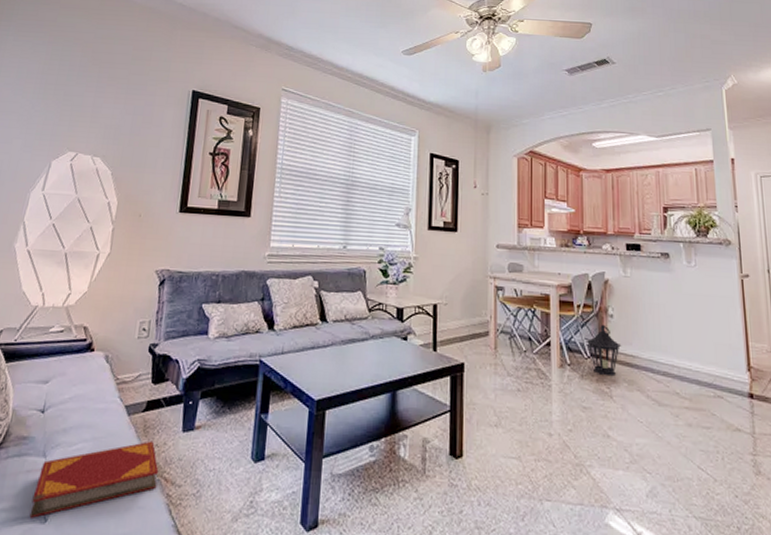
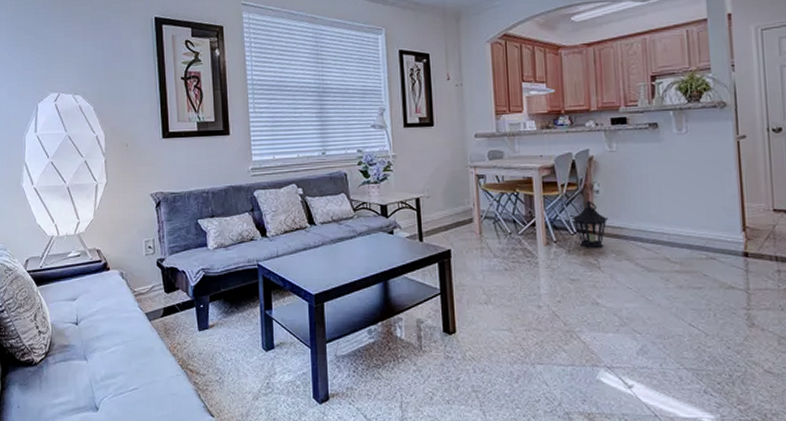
hardback book: present [29,441,159,518] -> none [83,340,184,408]

